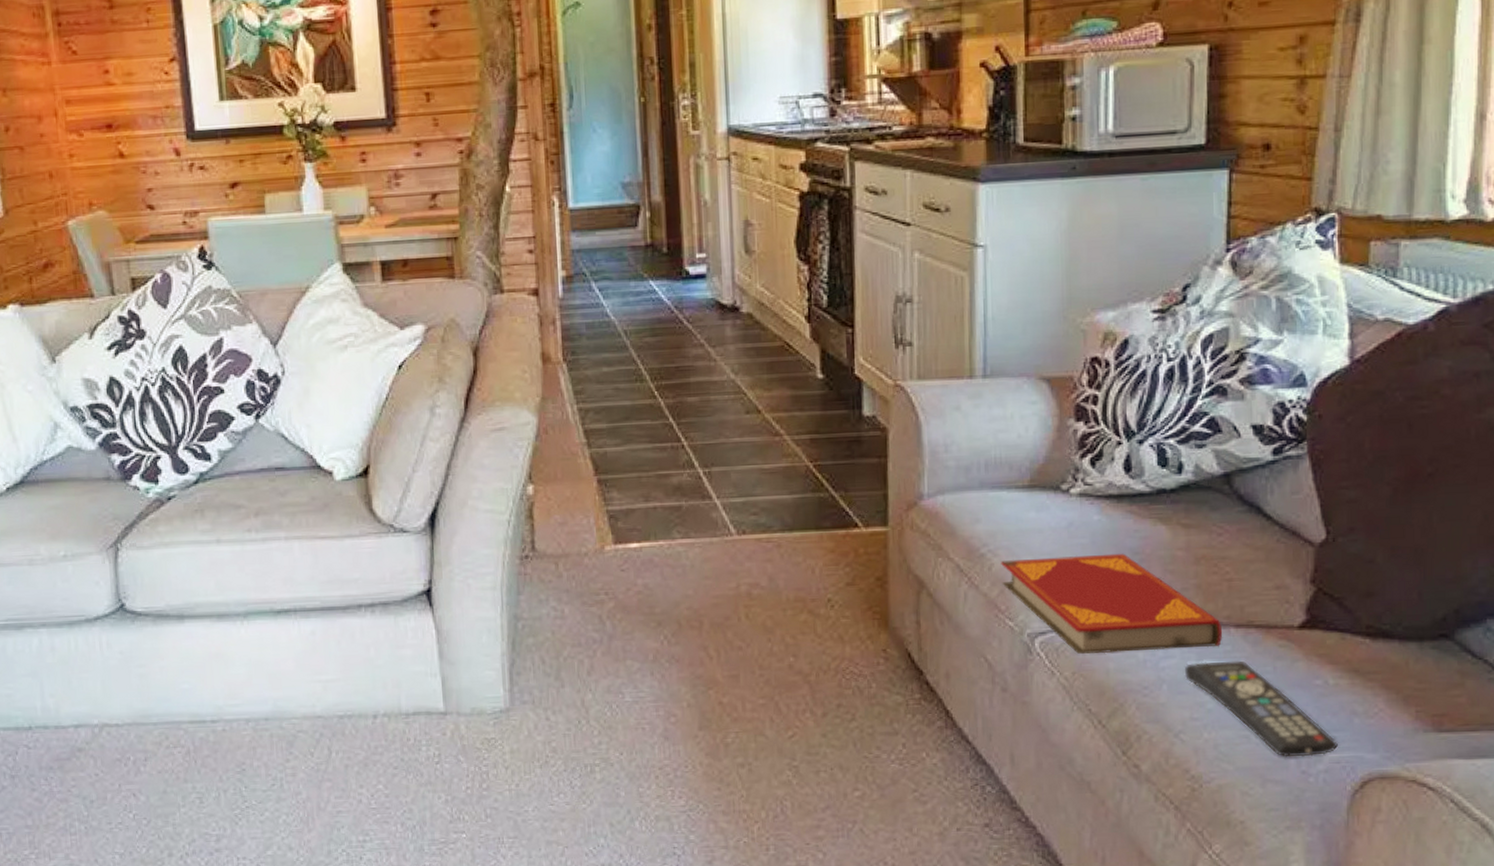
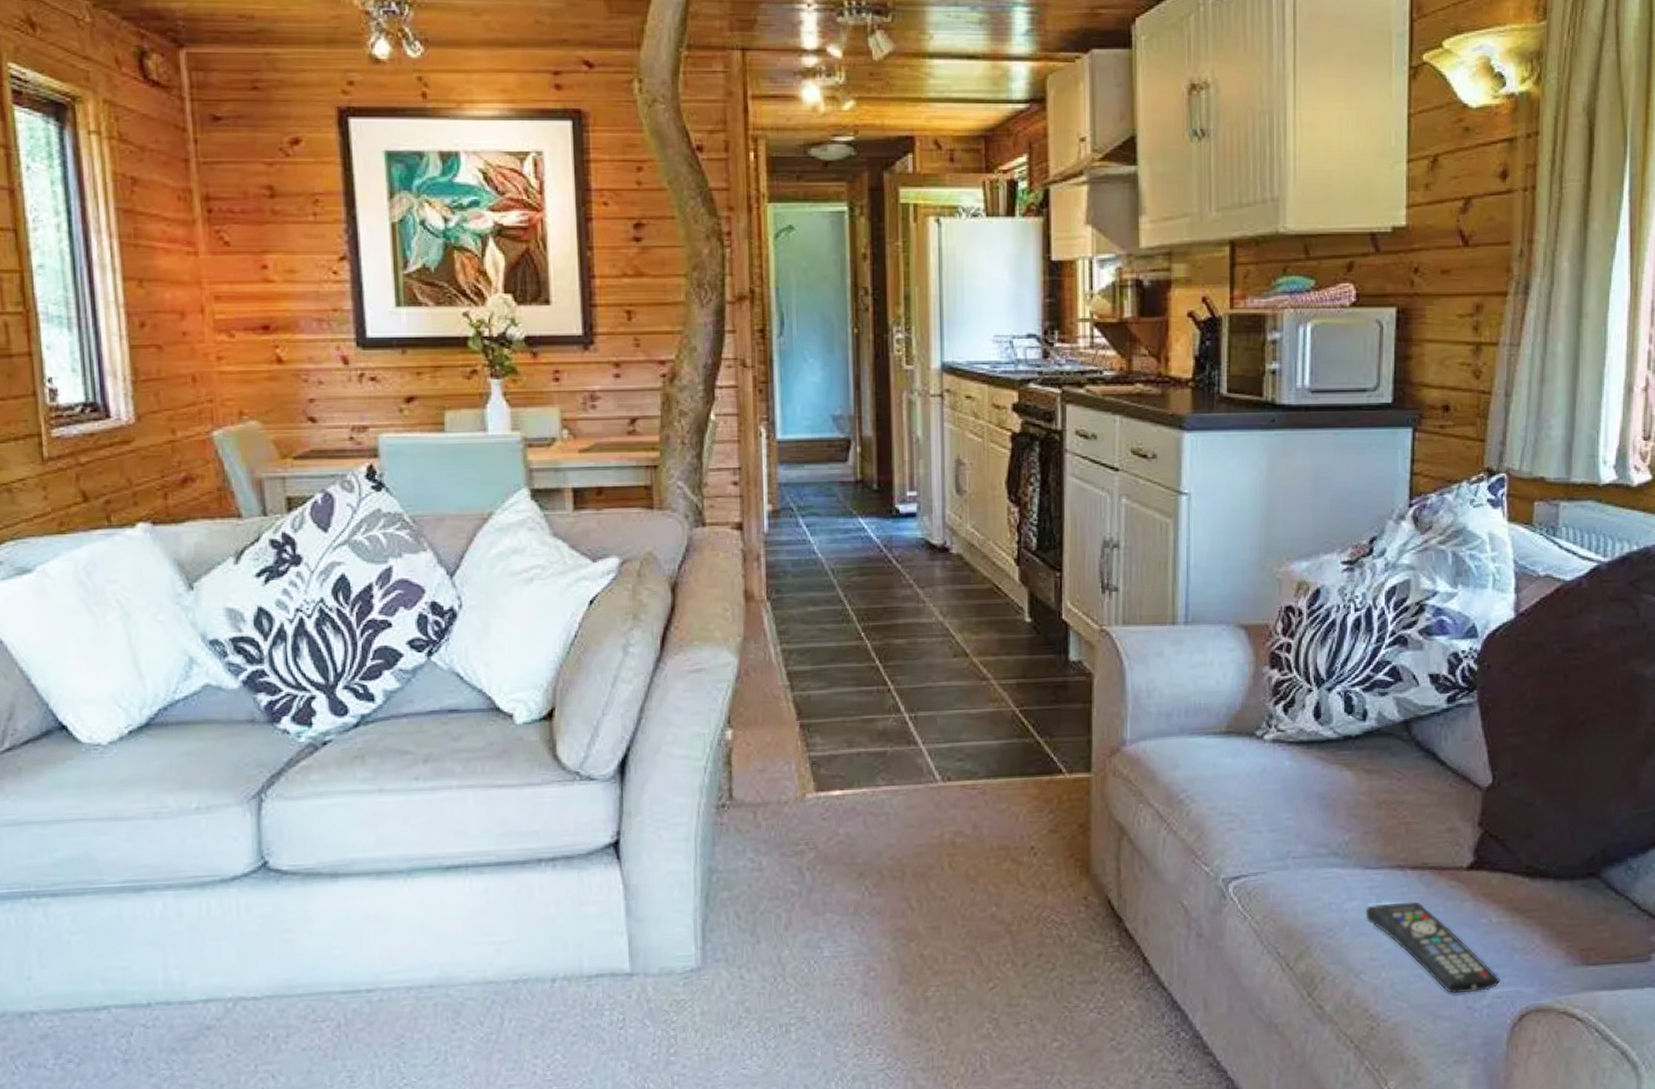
hardback book: present [1001,553,1222,654] -> none [1198,798,1399,898]

